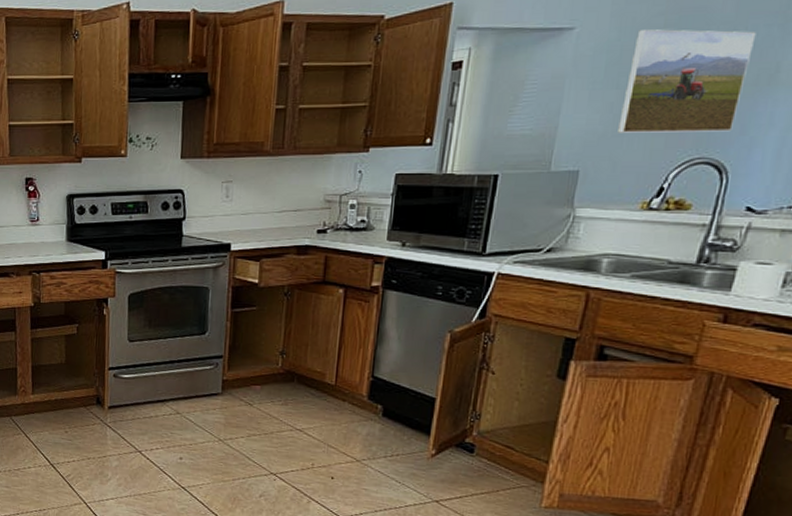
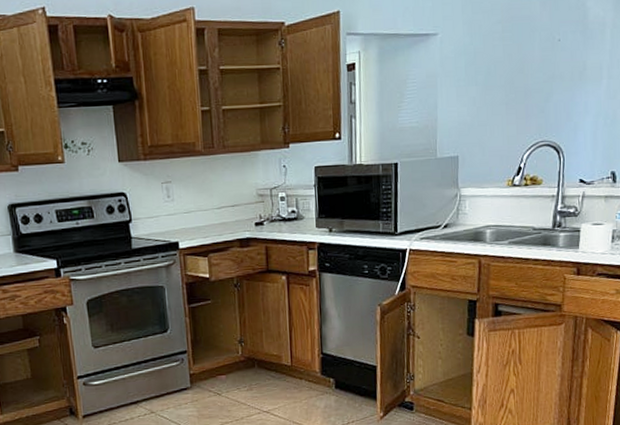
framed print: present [618,29,757,133] -> none [481,35,567,123]

